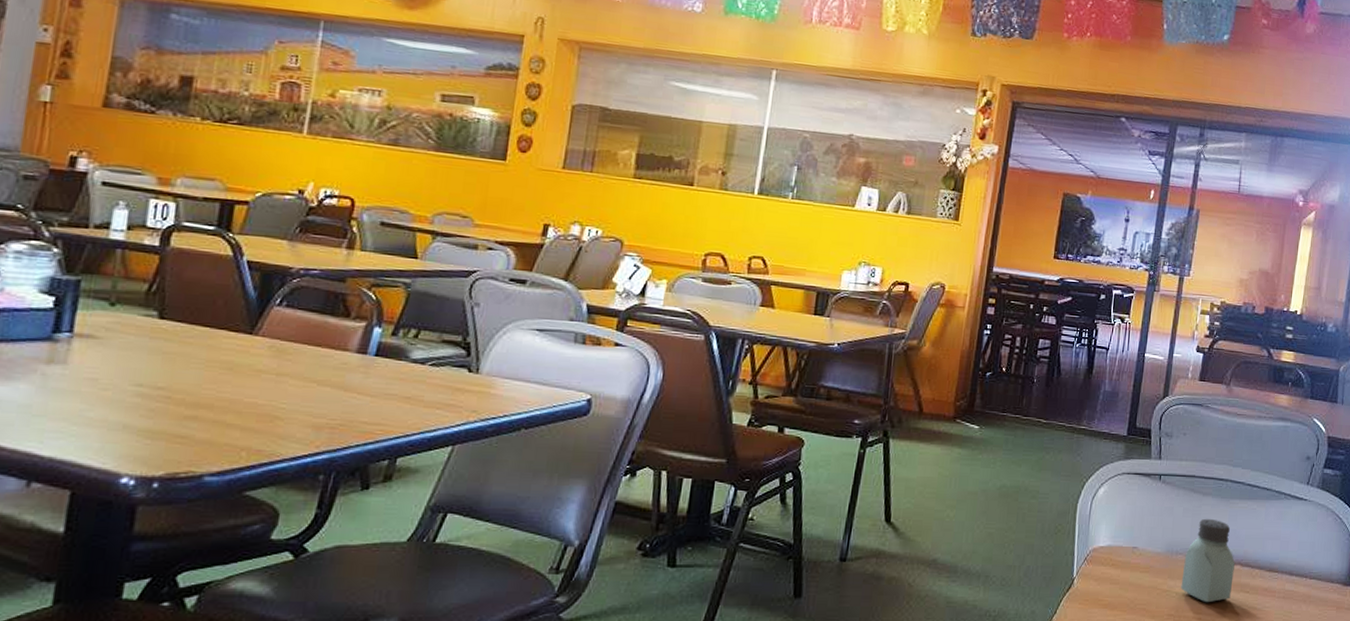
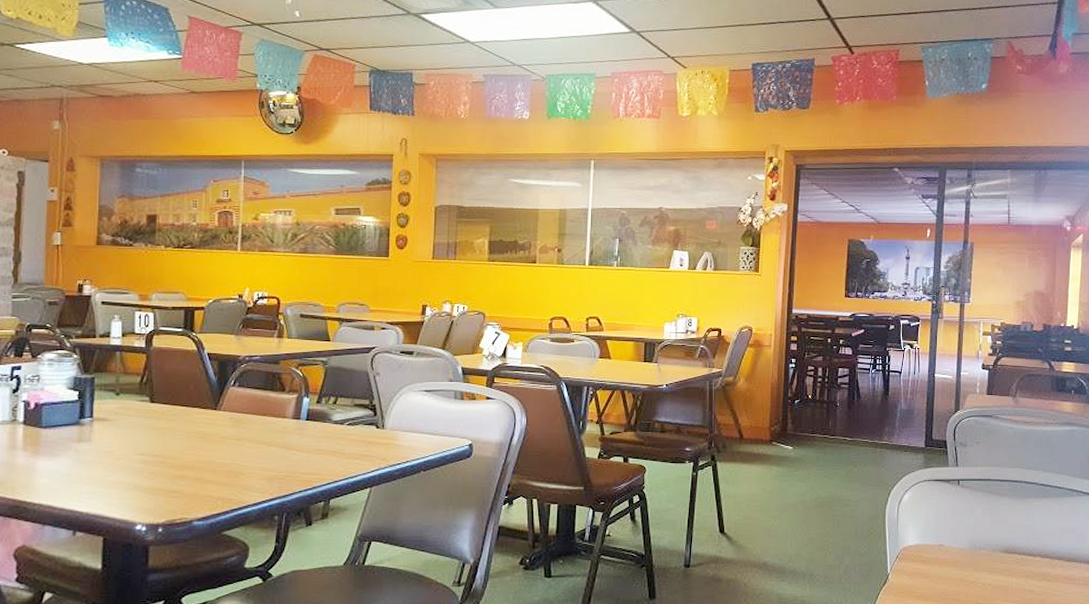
saltshaker: present [1181,518,1235,603] -> none [986,516,1035,592]

